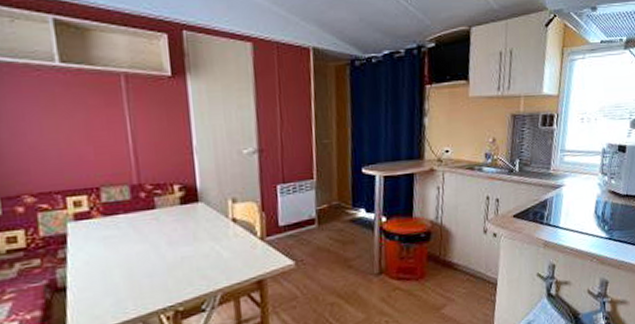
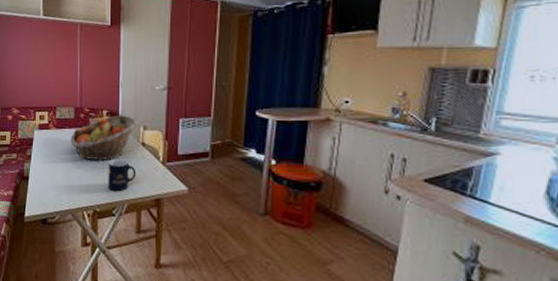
fruit basket: none [128,188,225,250] -> present [71,115,138,160]
mug: none [189,241,229,283] -> present [108,159,136,192]

